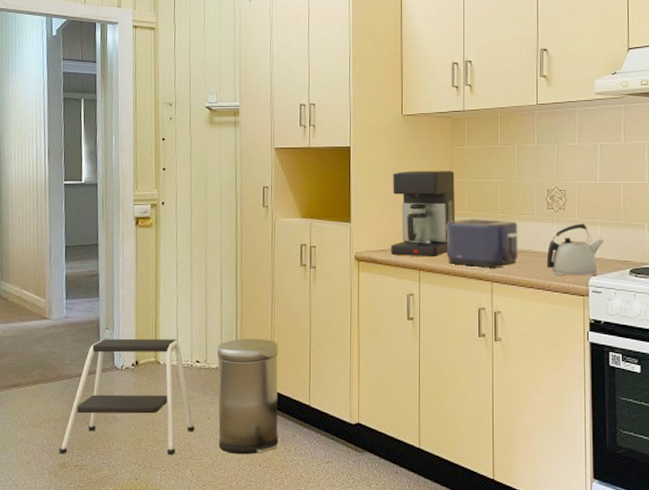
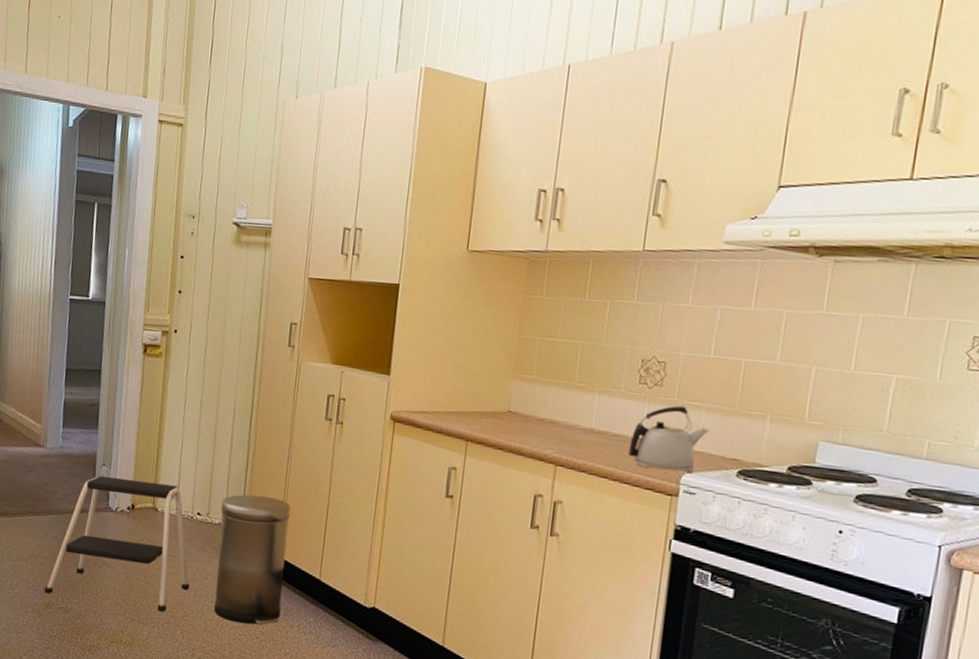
coffee maker: present [391,171,455,258] -> none [434,319,525,428]
toaster: present [446,219,518,268] -> none [502,384,598,449]

